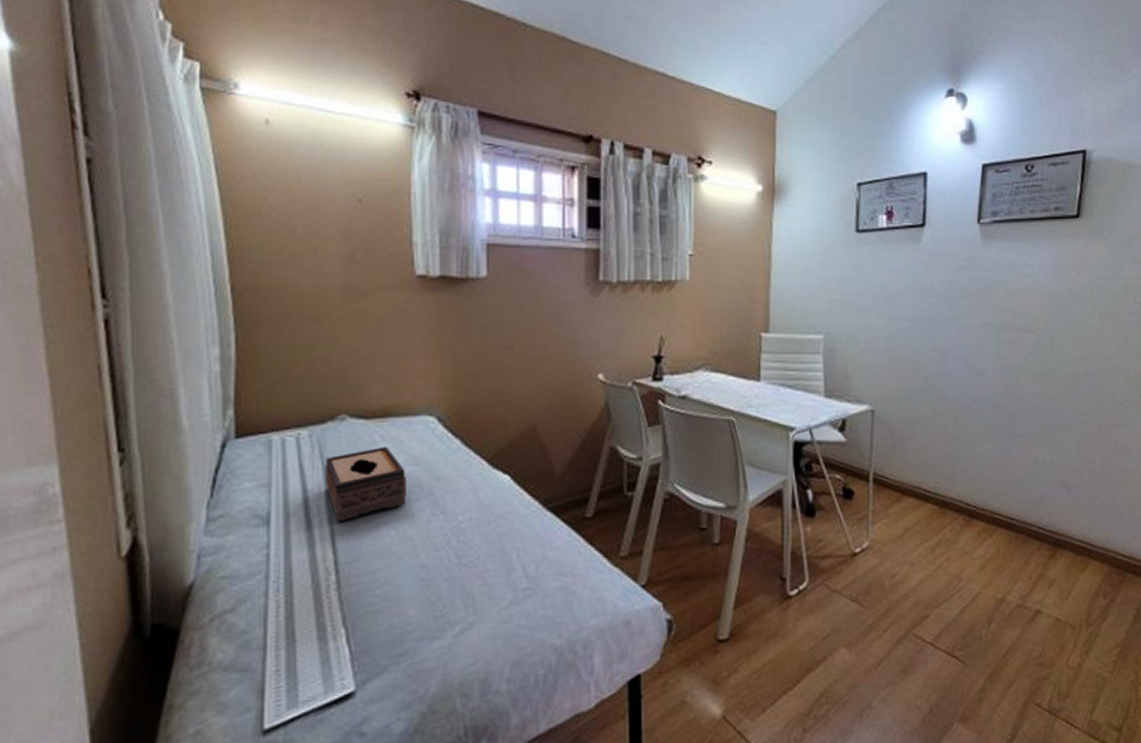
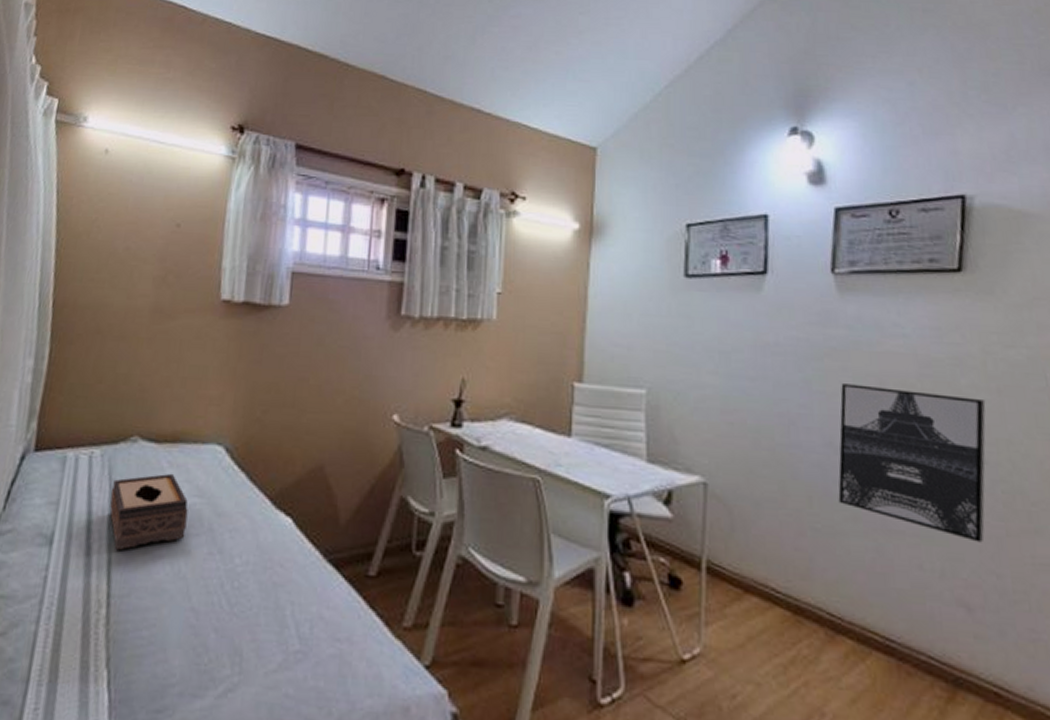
wall art: none [977,318,1091,437] -> present [838,384,986,543]

